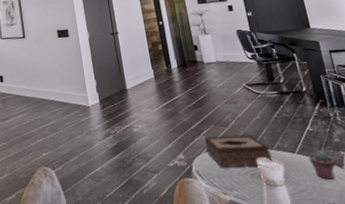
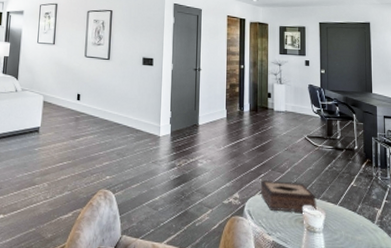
potted succulent: present [308,150,336,180] -> none [347,204,369,232]

